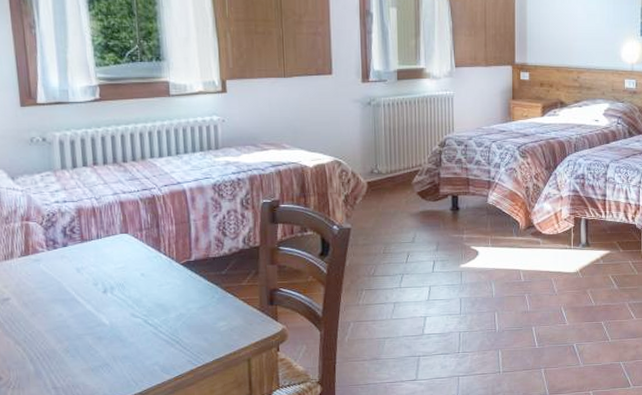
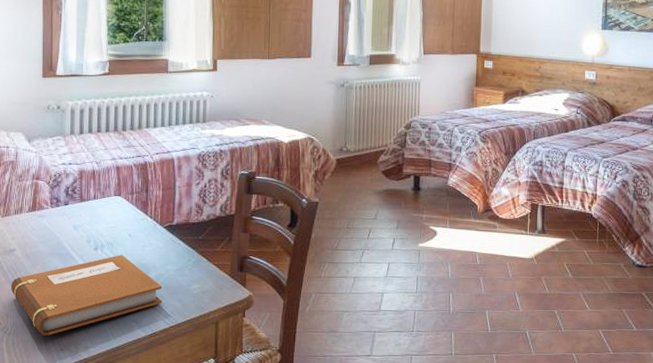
notebook: none [9,296,186,387] -> present [11,255,163,336]

